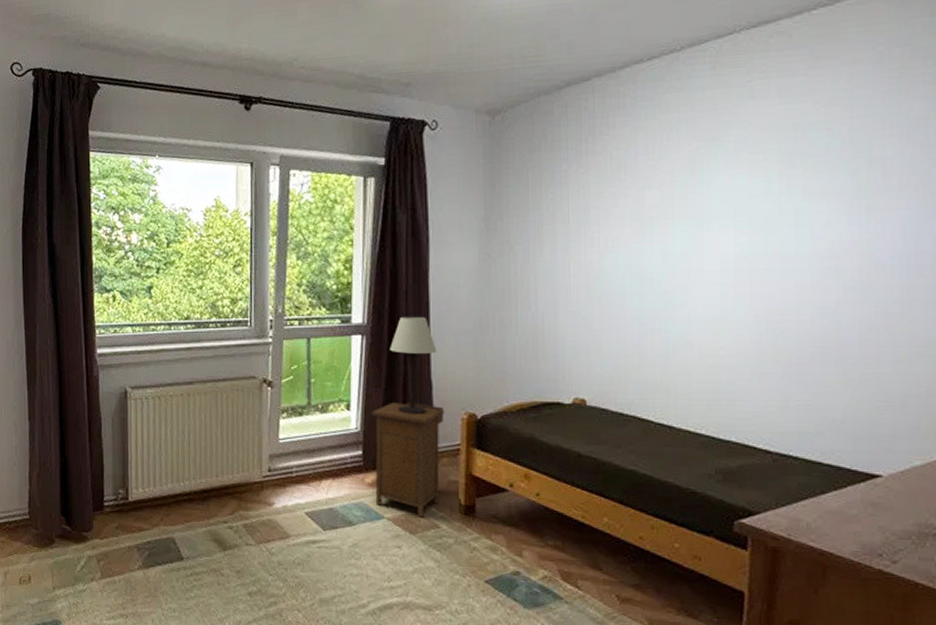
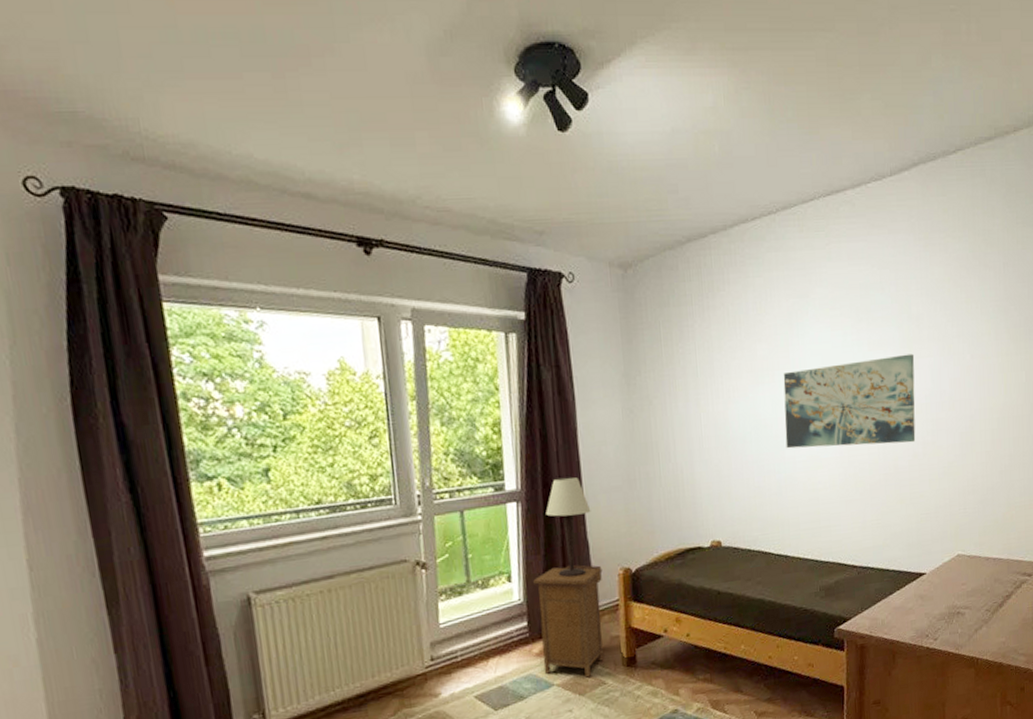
wall art: none [677,205,876,312] -> present [783,353,916,449]

